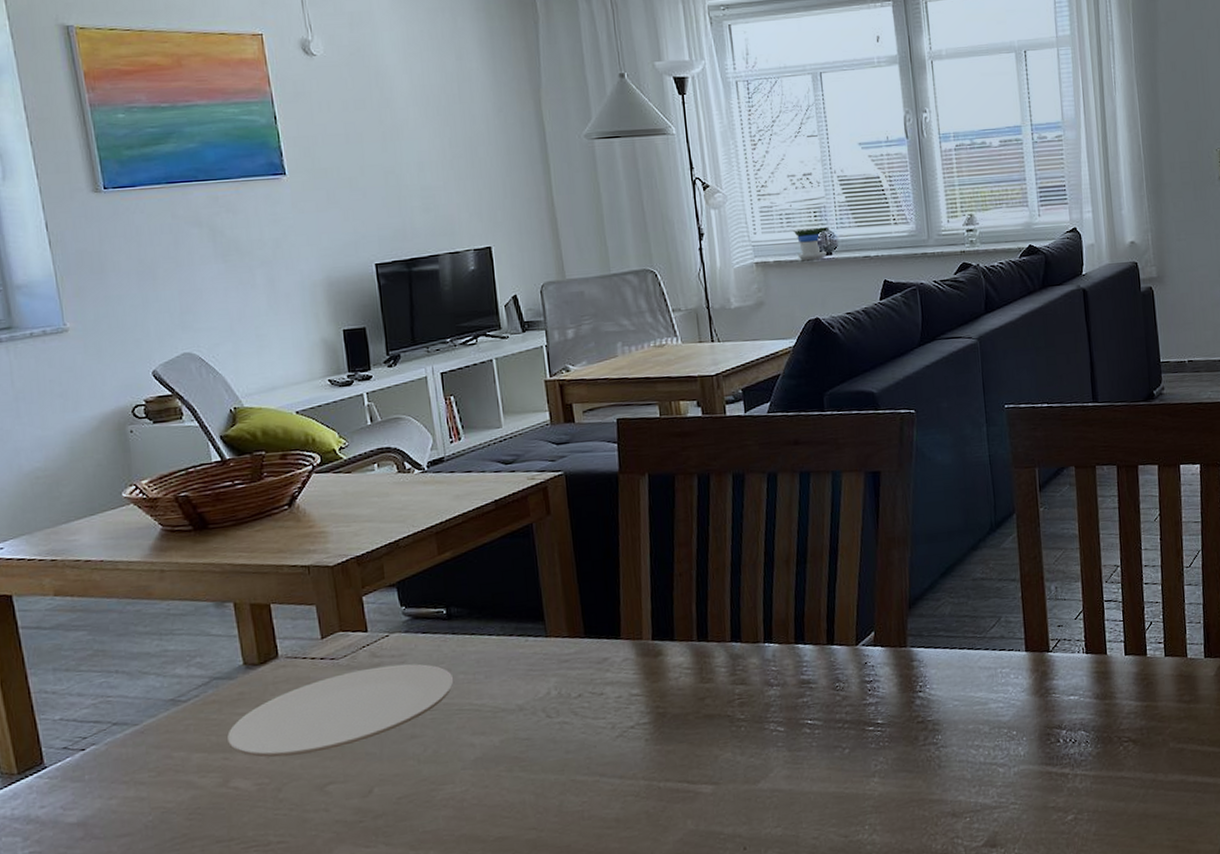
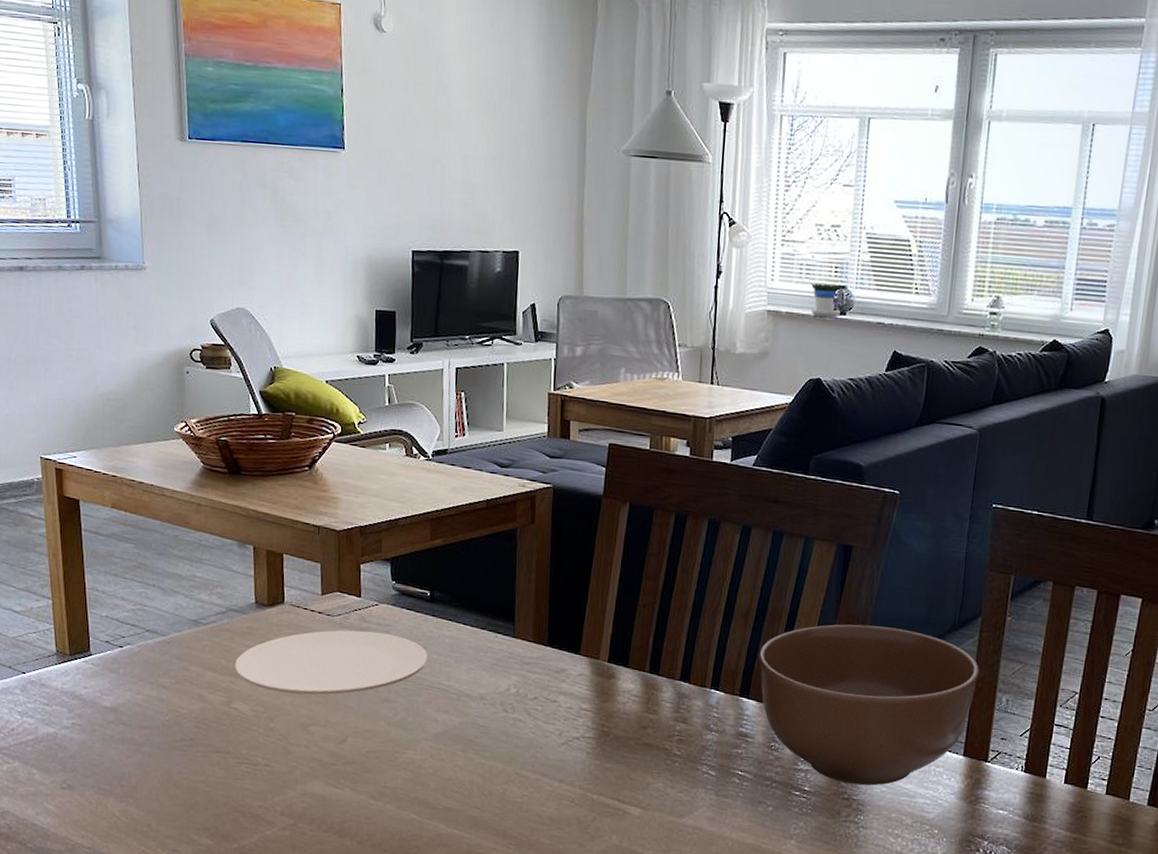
bowl: none [806,541,1025,707] -> present [758,624,980,786]

